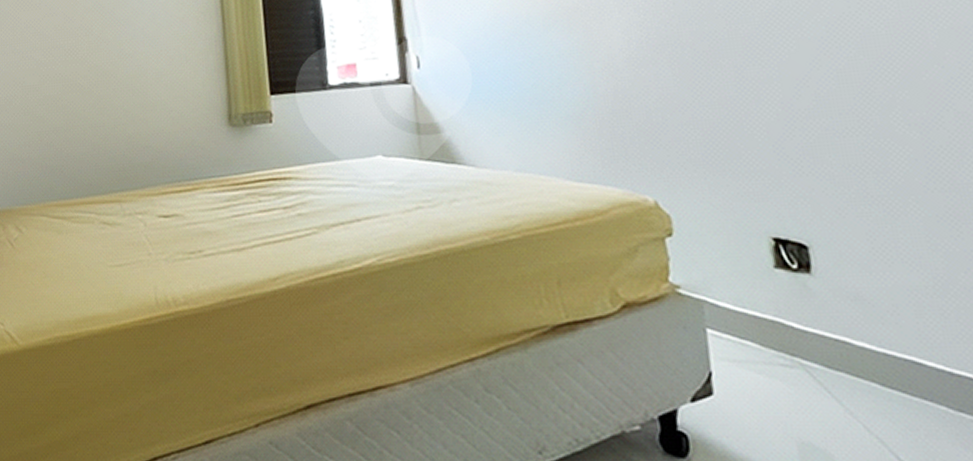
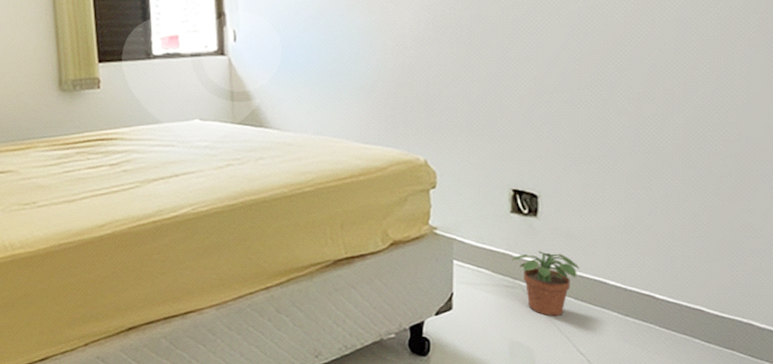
potted plant: none [784,317,881,409] -> present [511,250,580,317]

